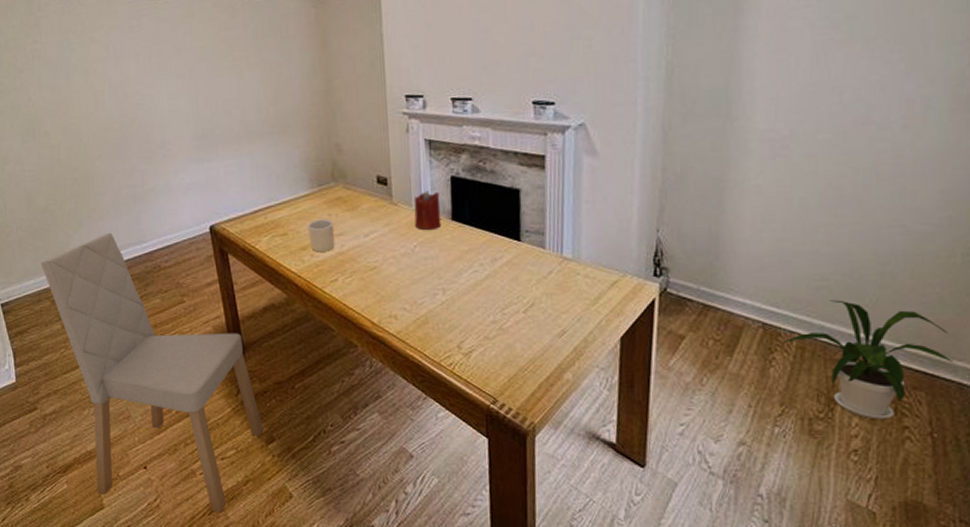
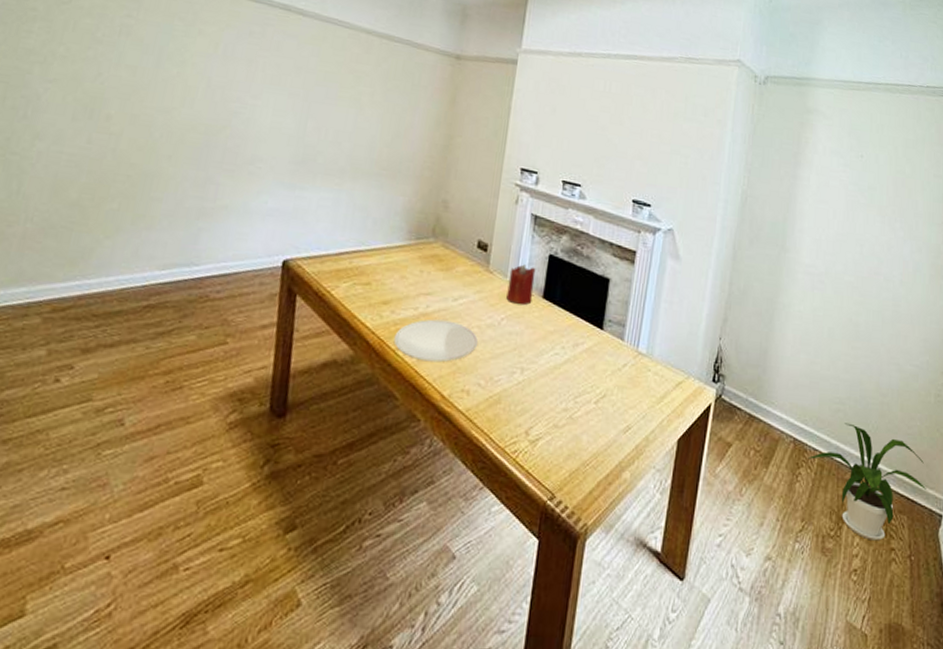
dining chair: present [41,232,264,513] -> none [20,245,288,626]
mug: present [307,218,335,252] -> none [393,273,424,311]
plate: none [318,255,397,295] -> present [394,319,479,363]

